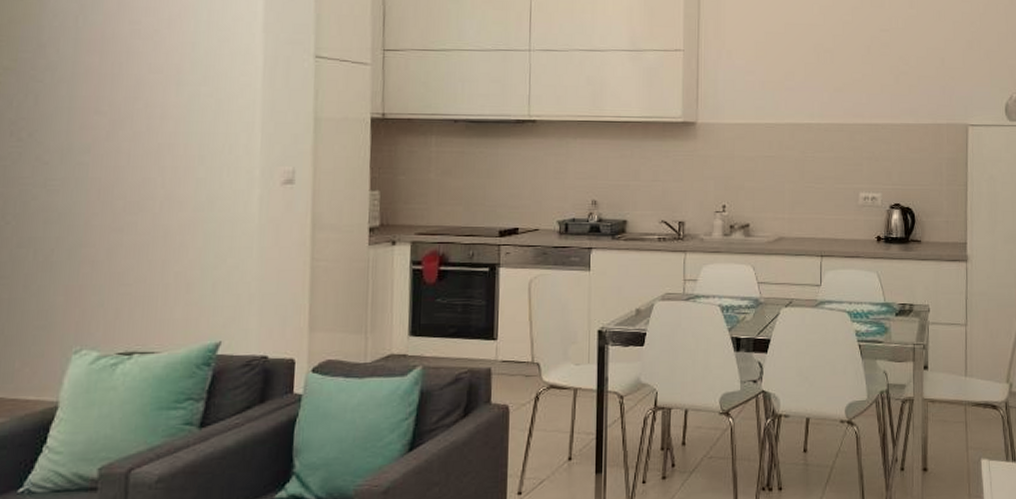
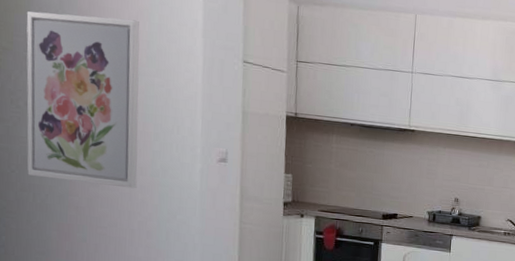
wall art: none [27,18,183,230] -> present [26,11,140,189]

